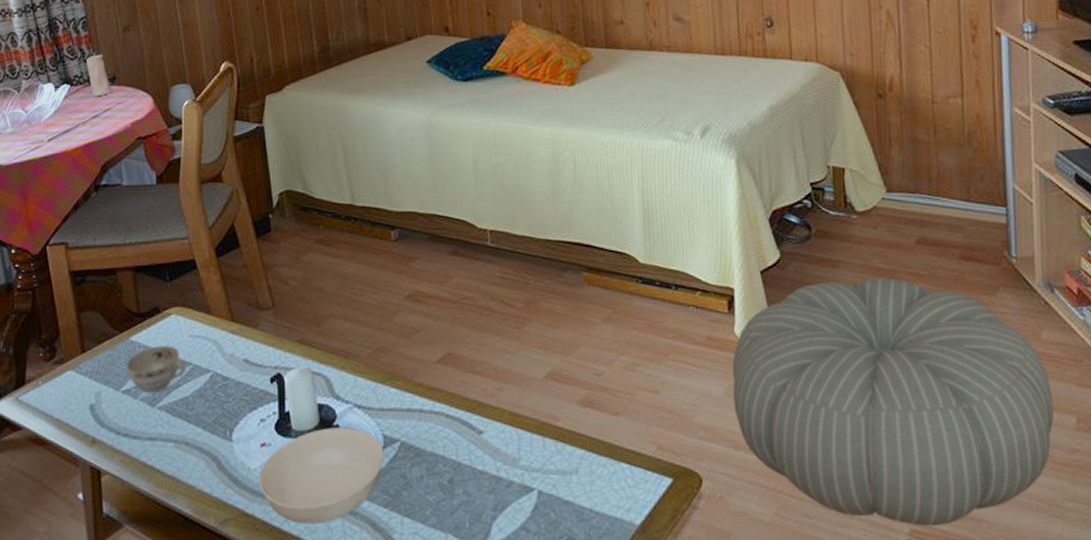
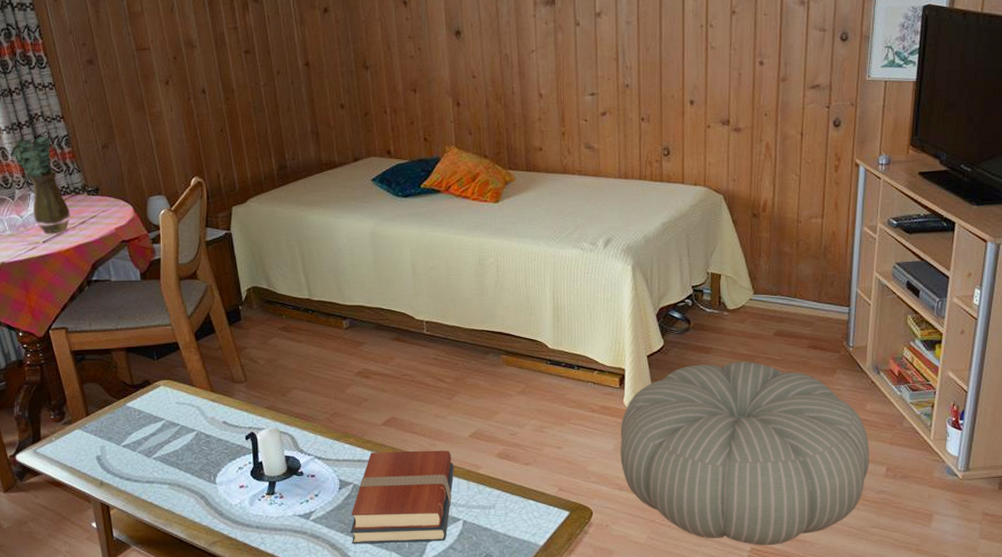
vase: none [20,15,82,132] -> present [10,133,71,235]
candle: present [86,52,113,97] -> none [72,166,98,206]
teacup: present [127,346,185,392] -> none [125,411,174,446]
bowl: present [258,427,384,524] -> none [239,474,340,545]
books: none [396,396,526,523] -> present [350,450,455,544]

